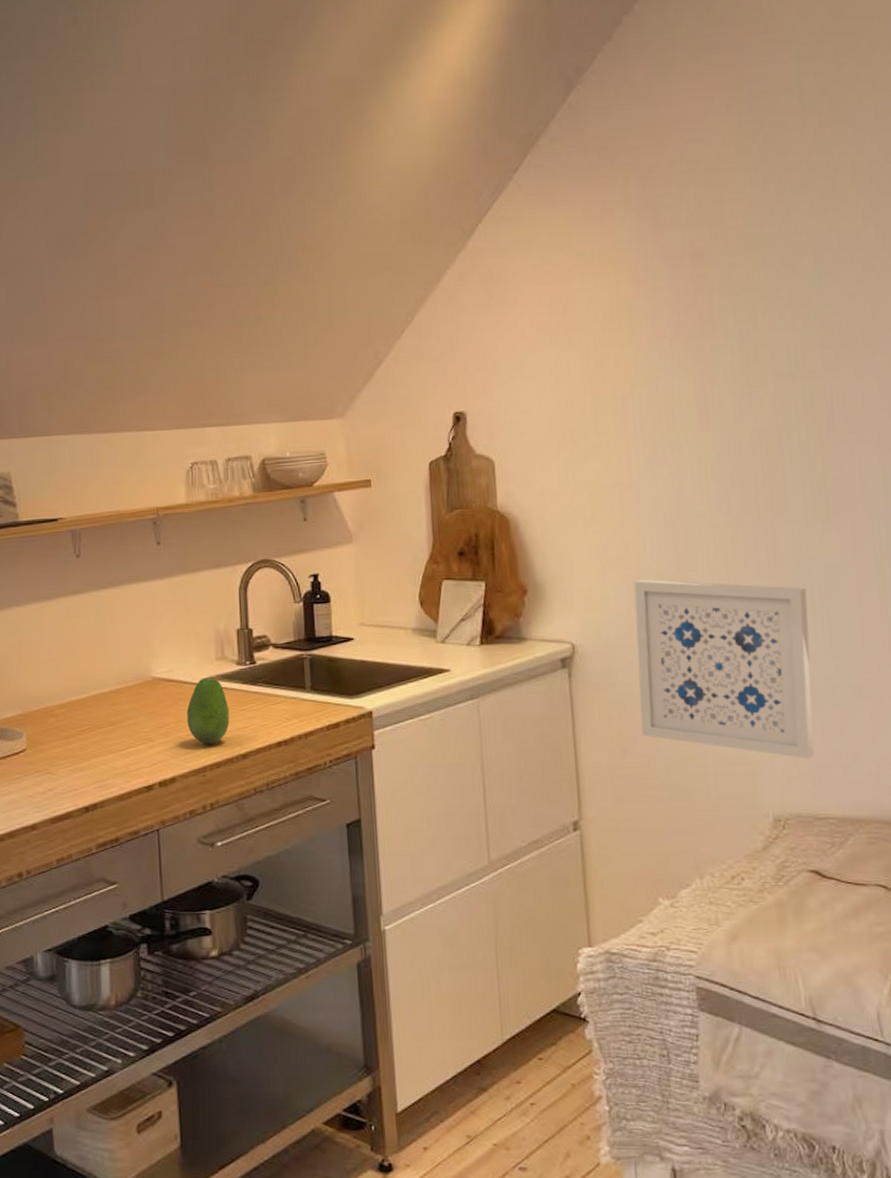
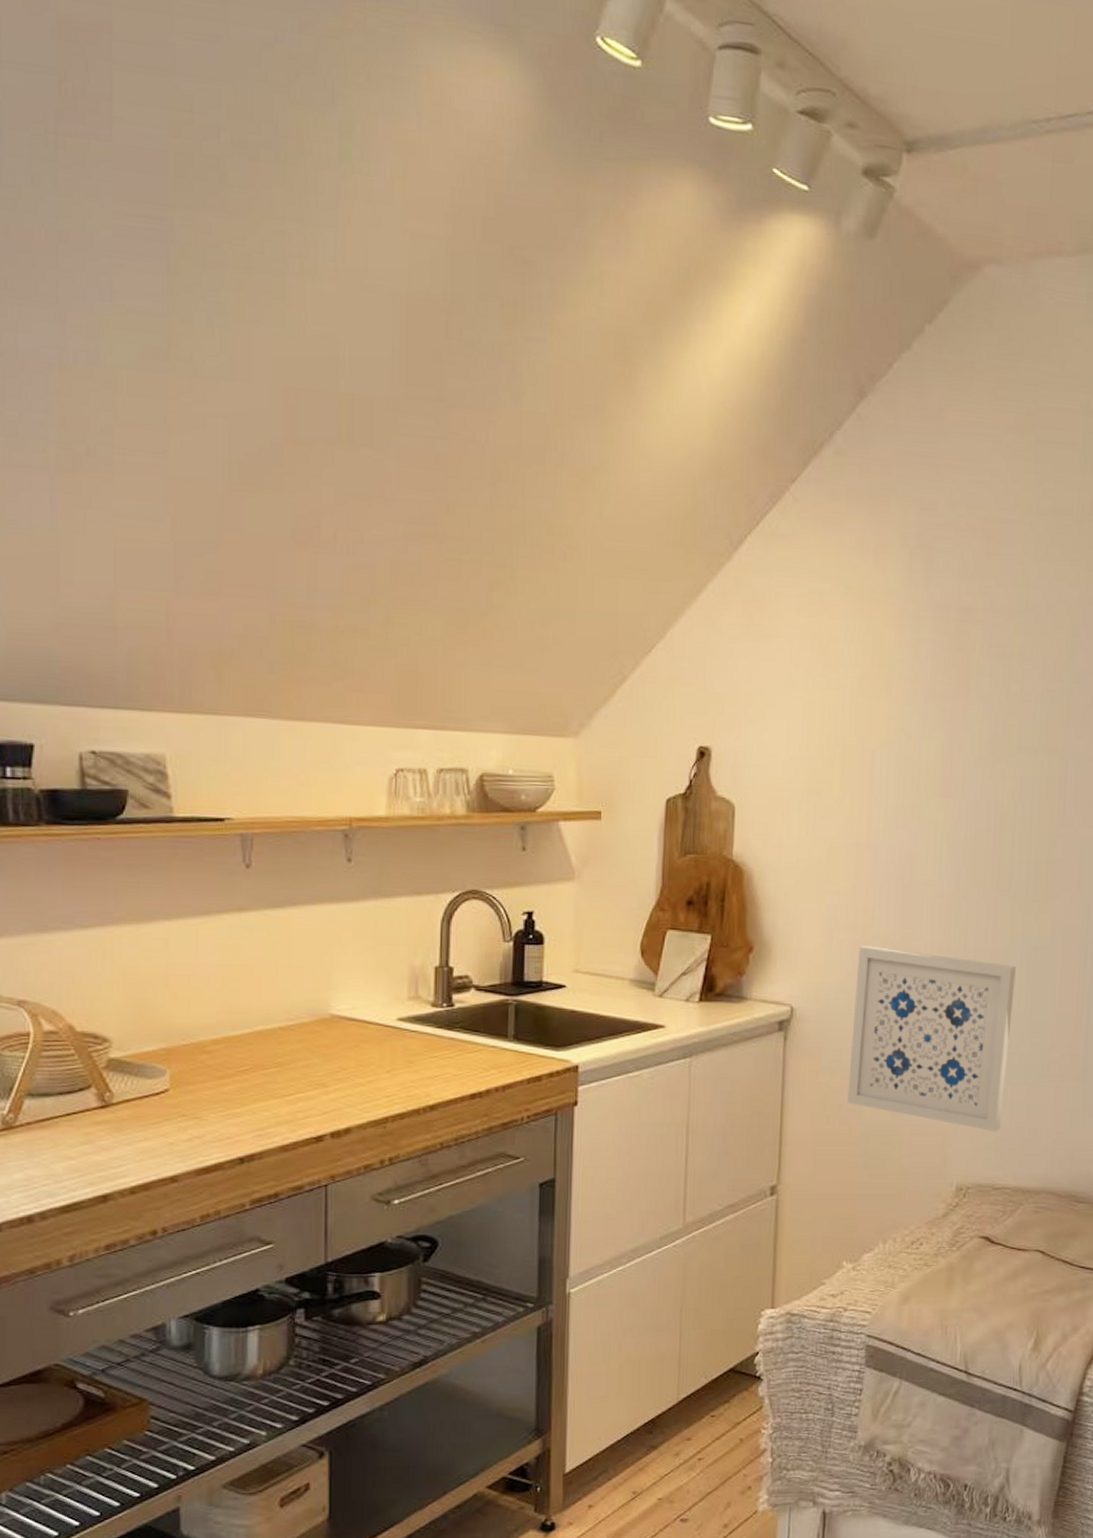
fruit: present [186,677,230,744] -> none [369,1018,419,1092]

